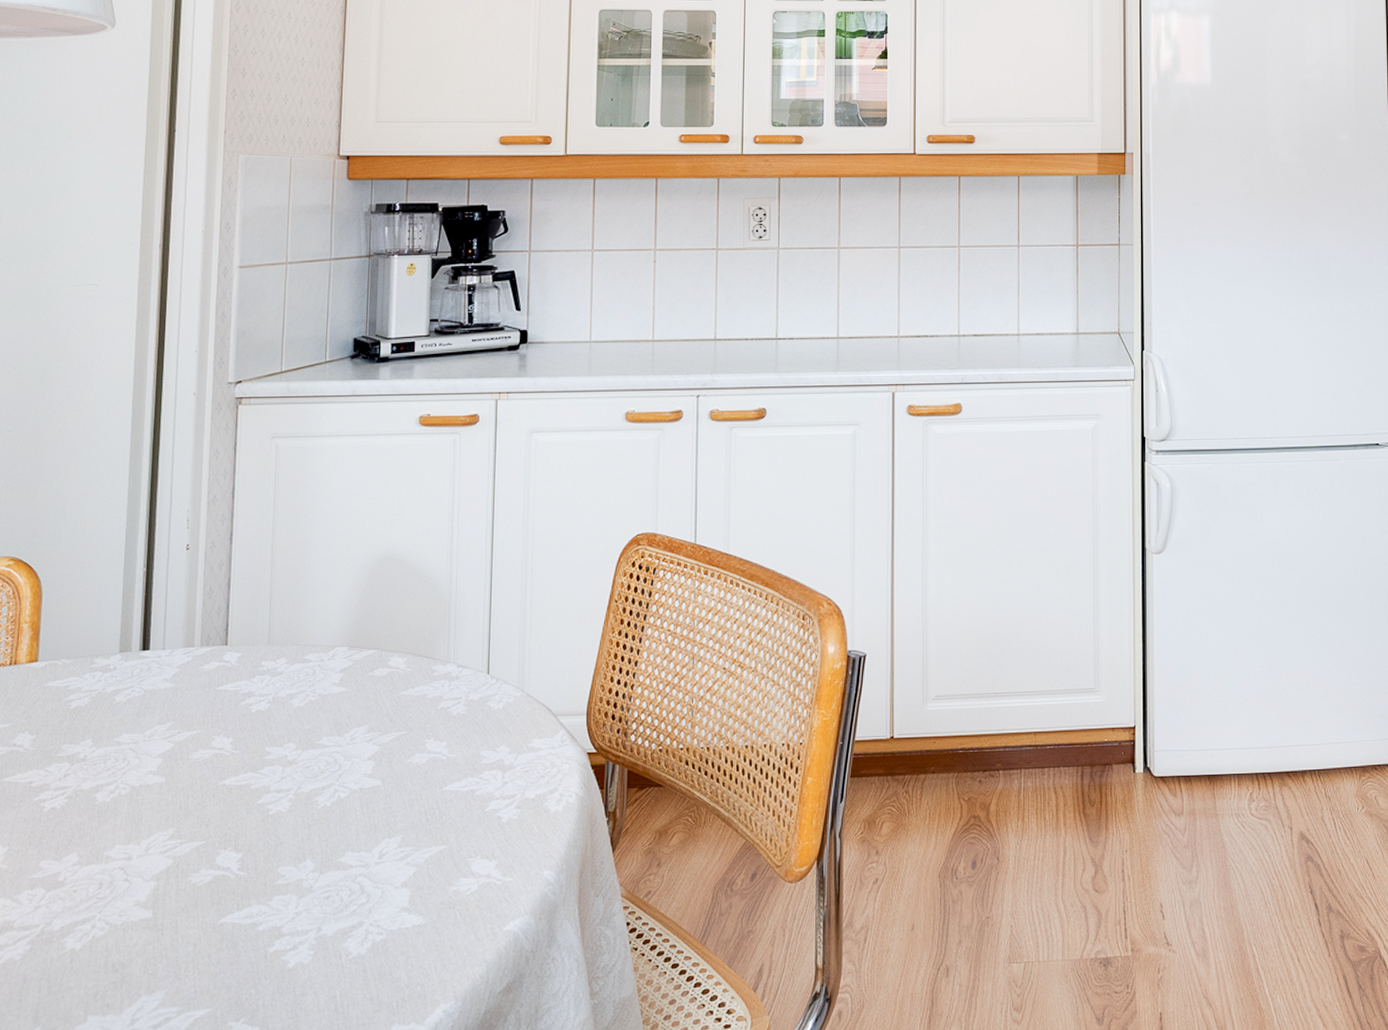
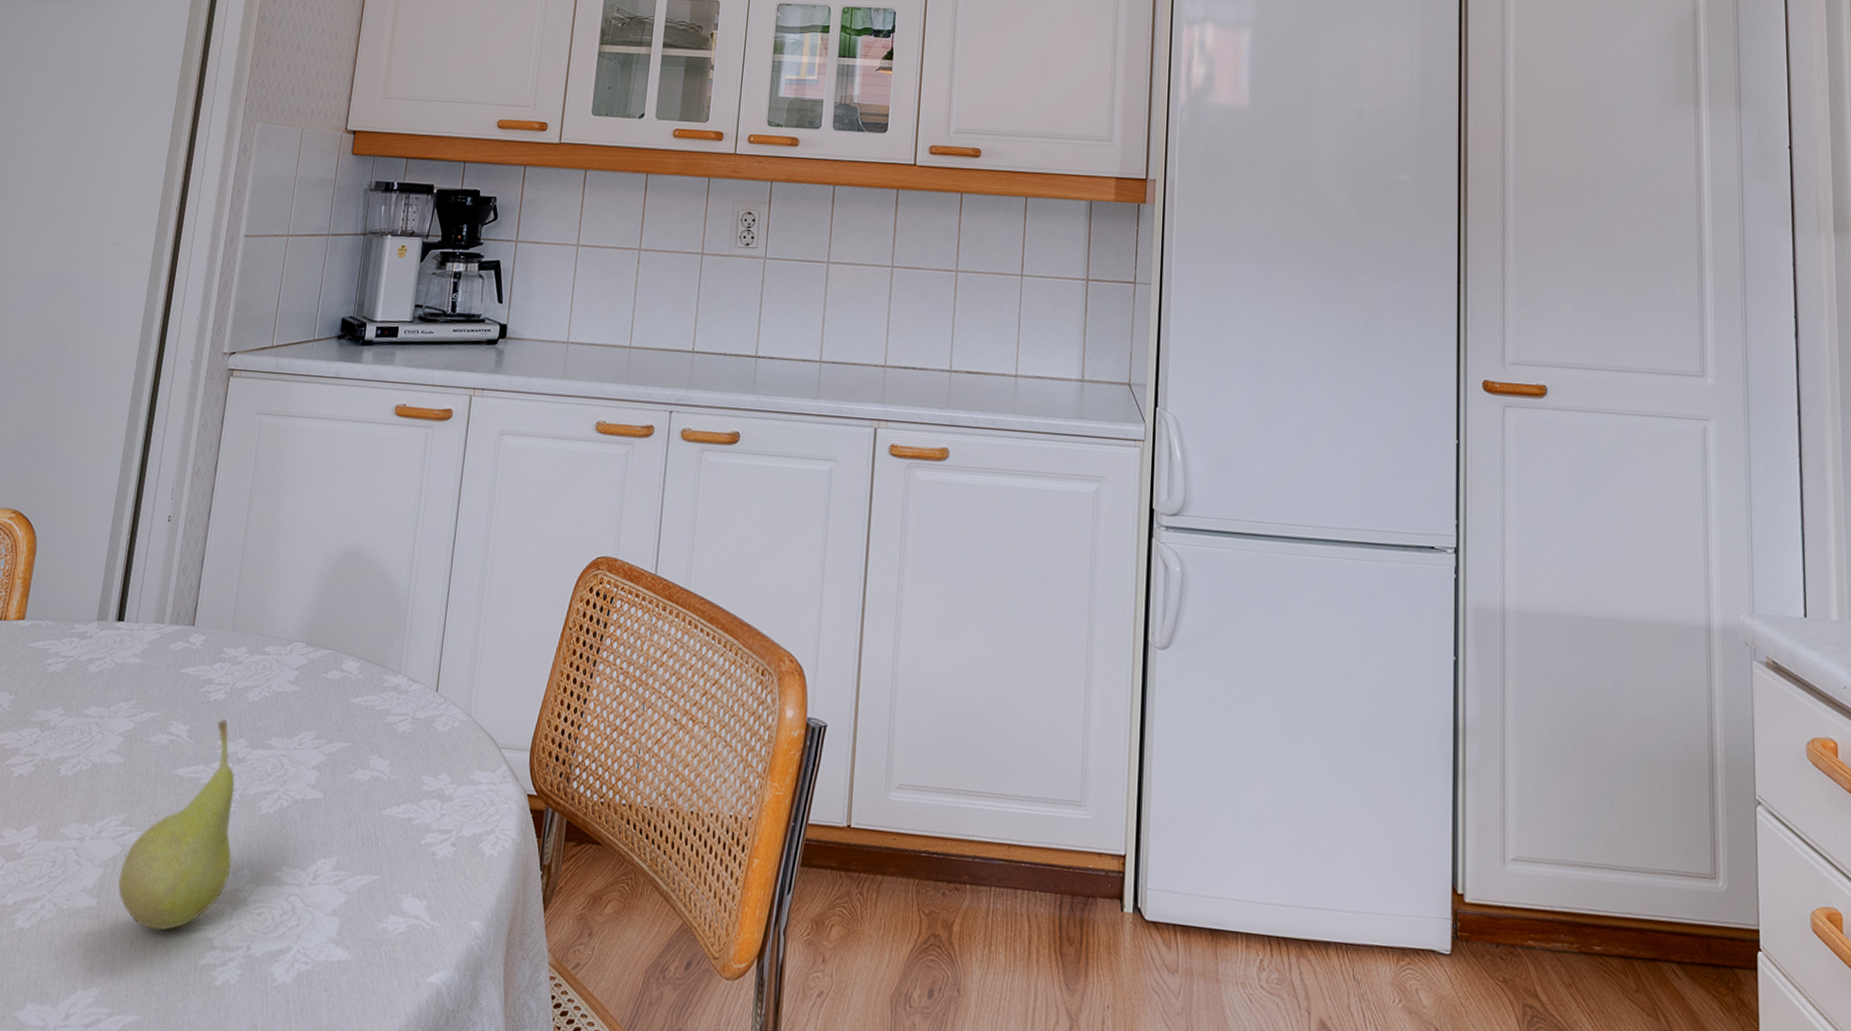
fruit: none [173,727,293,929] -> present [118,719,235,931]

